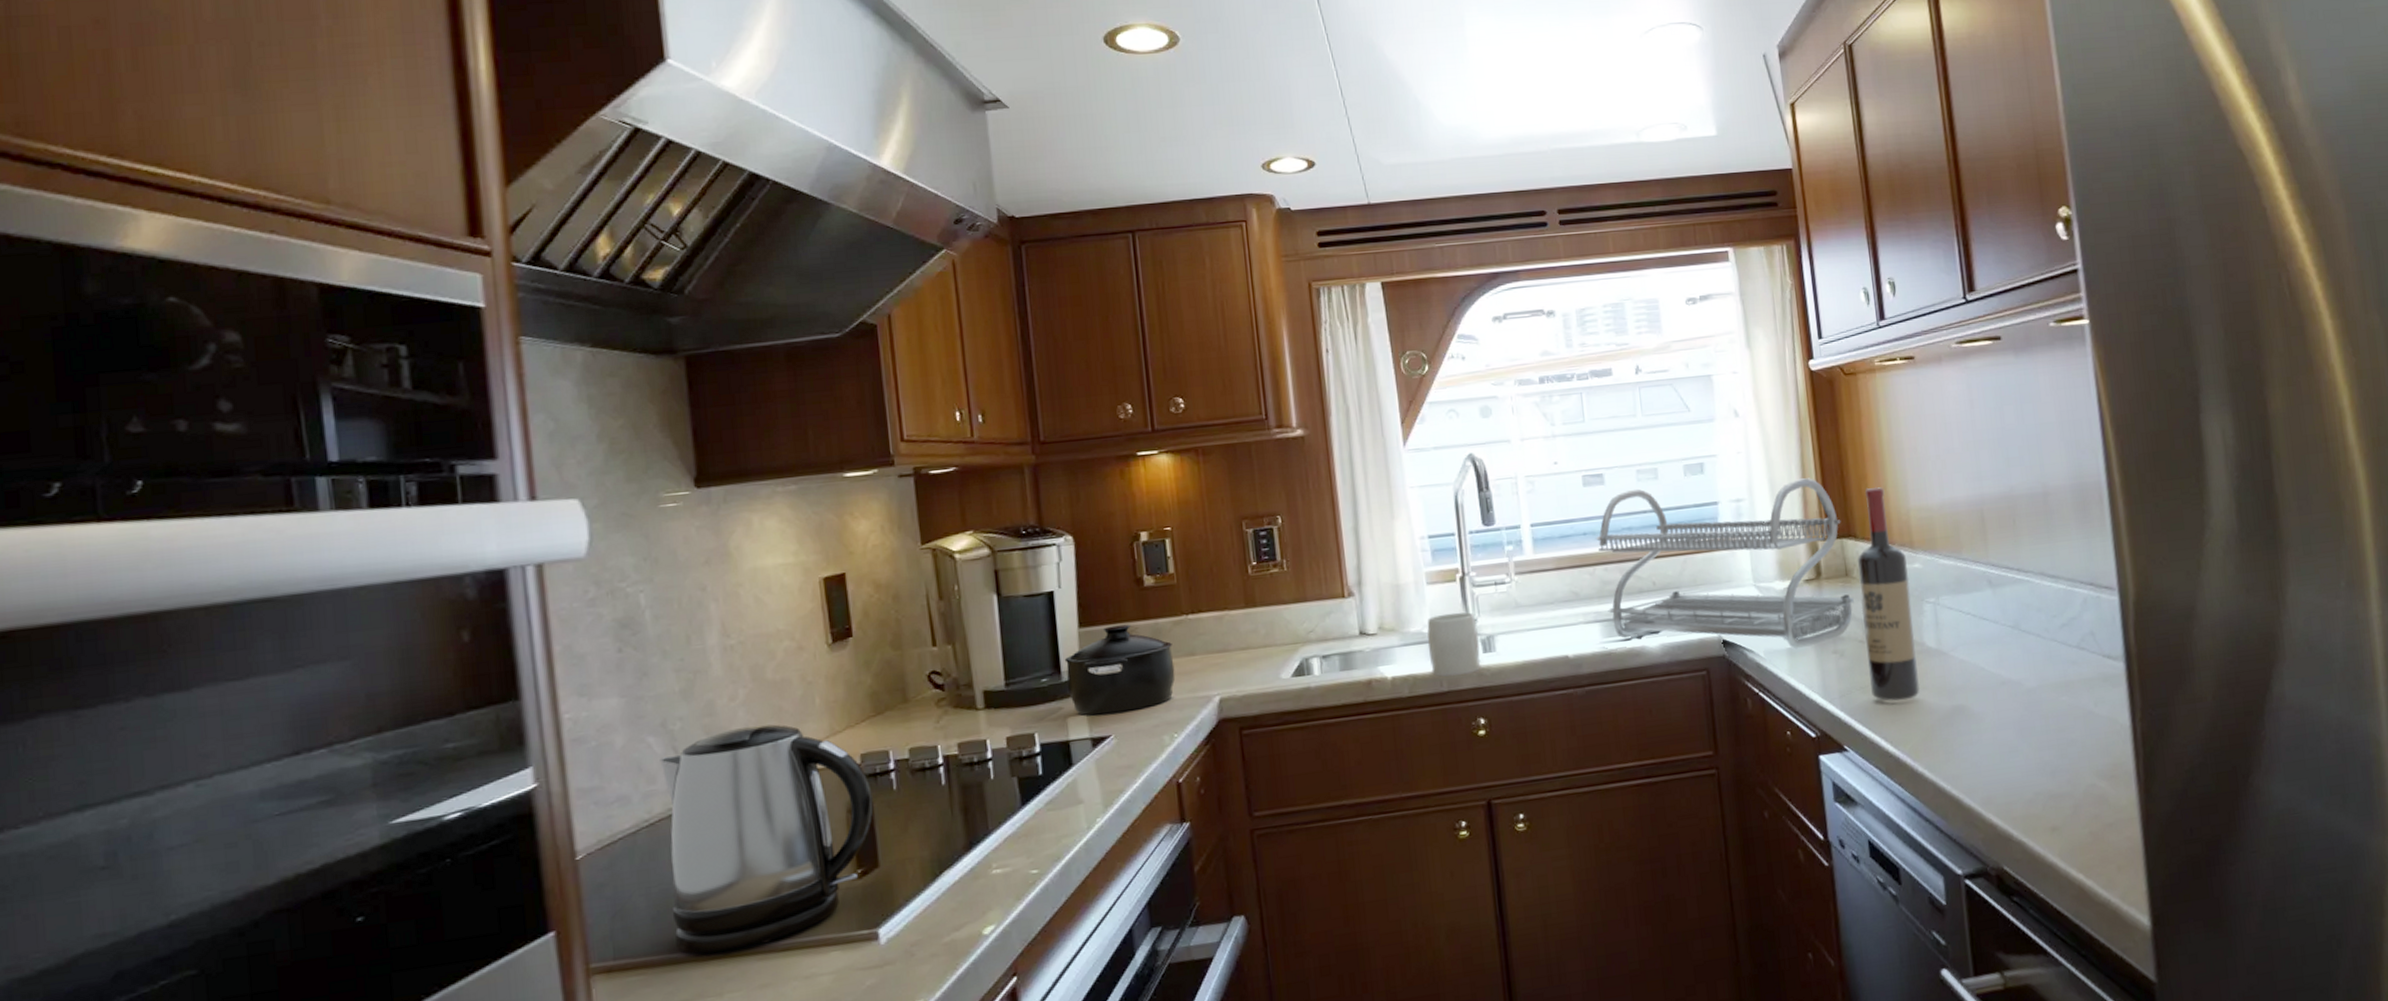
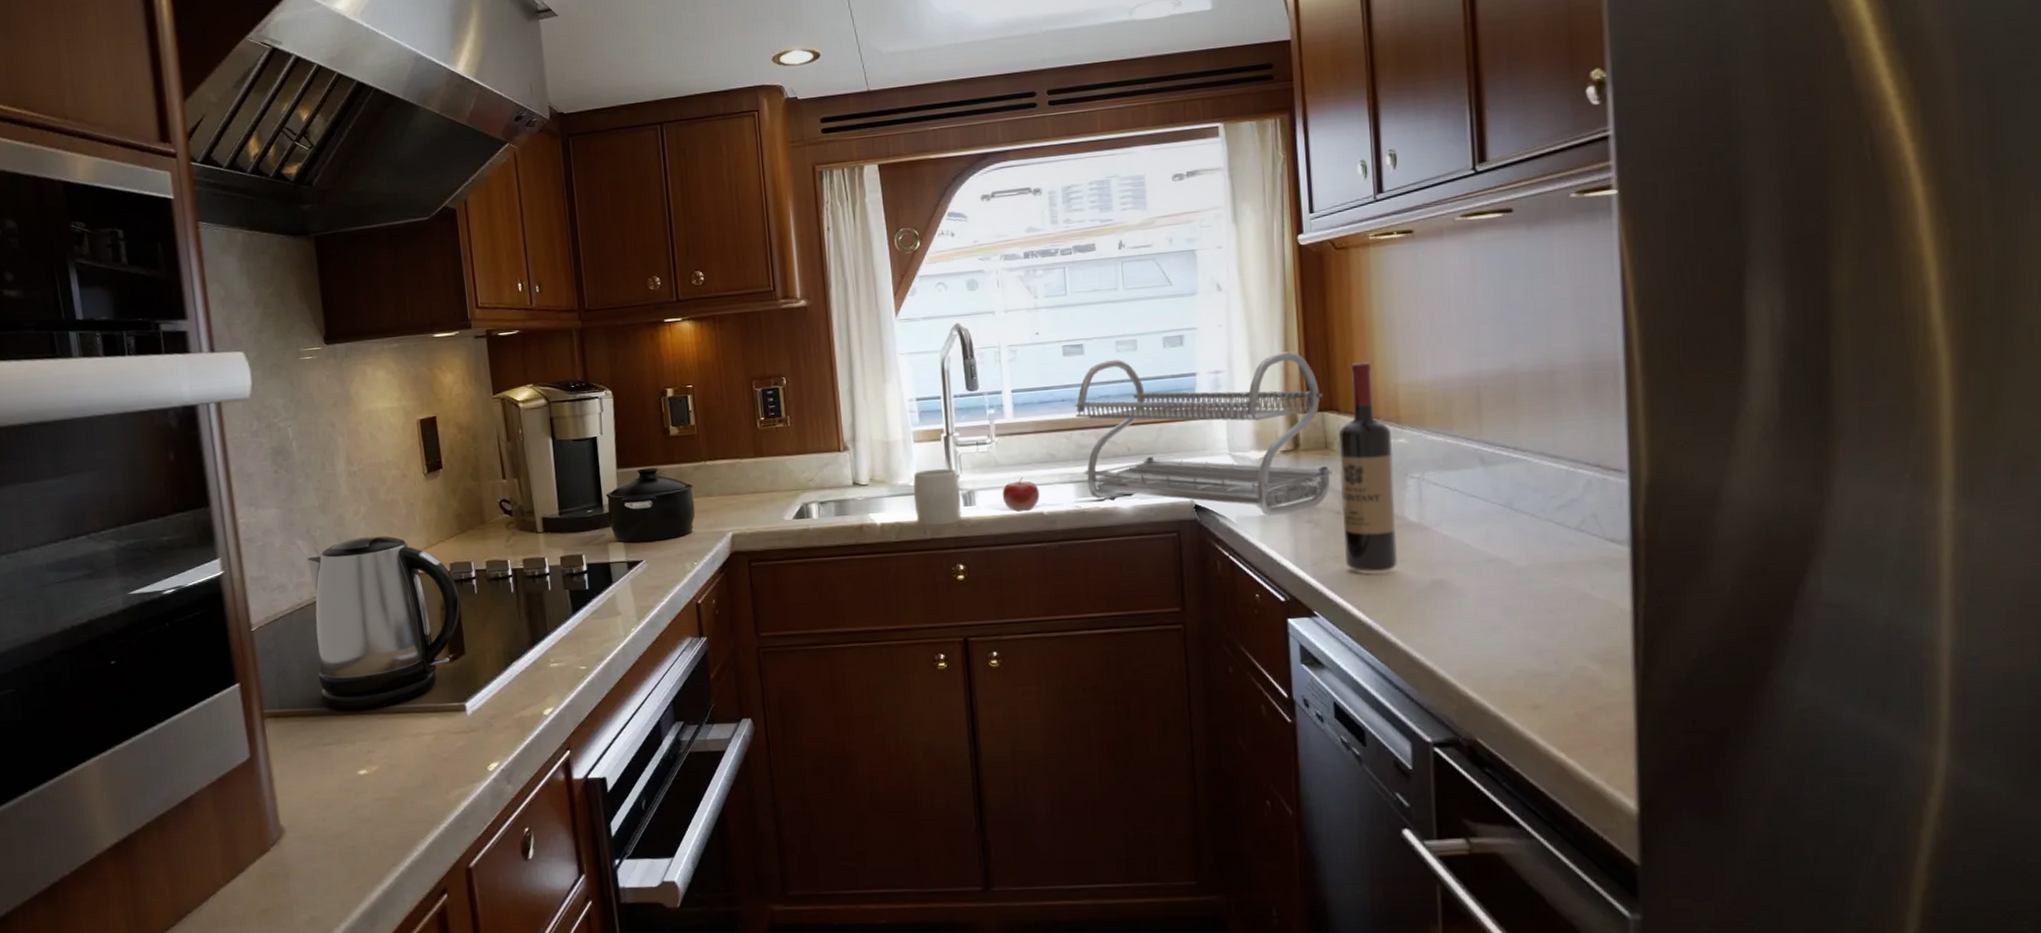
fruit: none [1523,618,1564,657] -> present [1002,477,1040,513]

